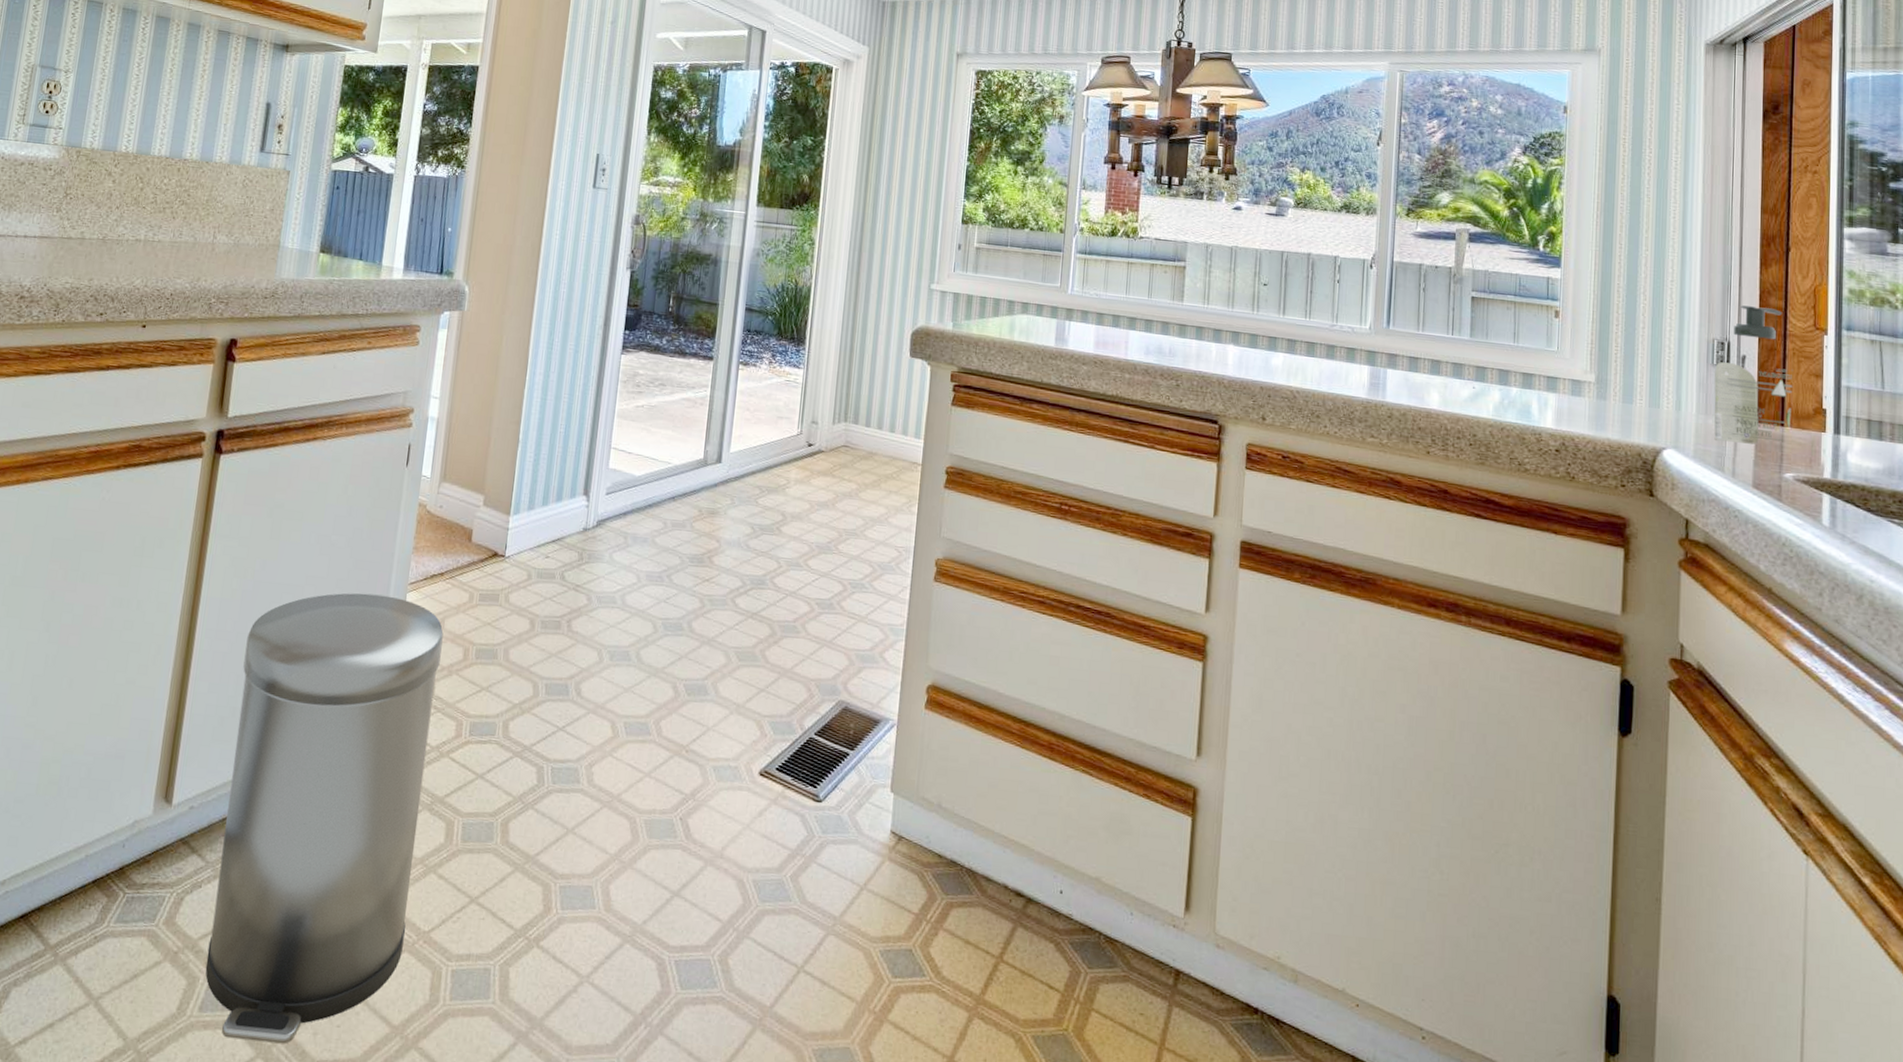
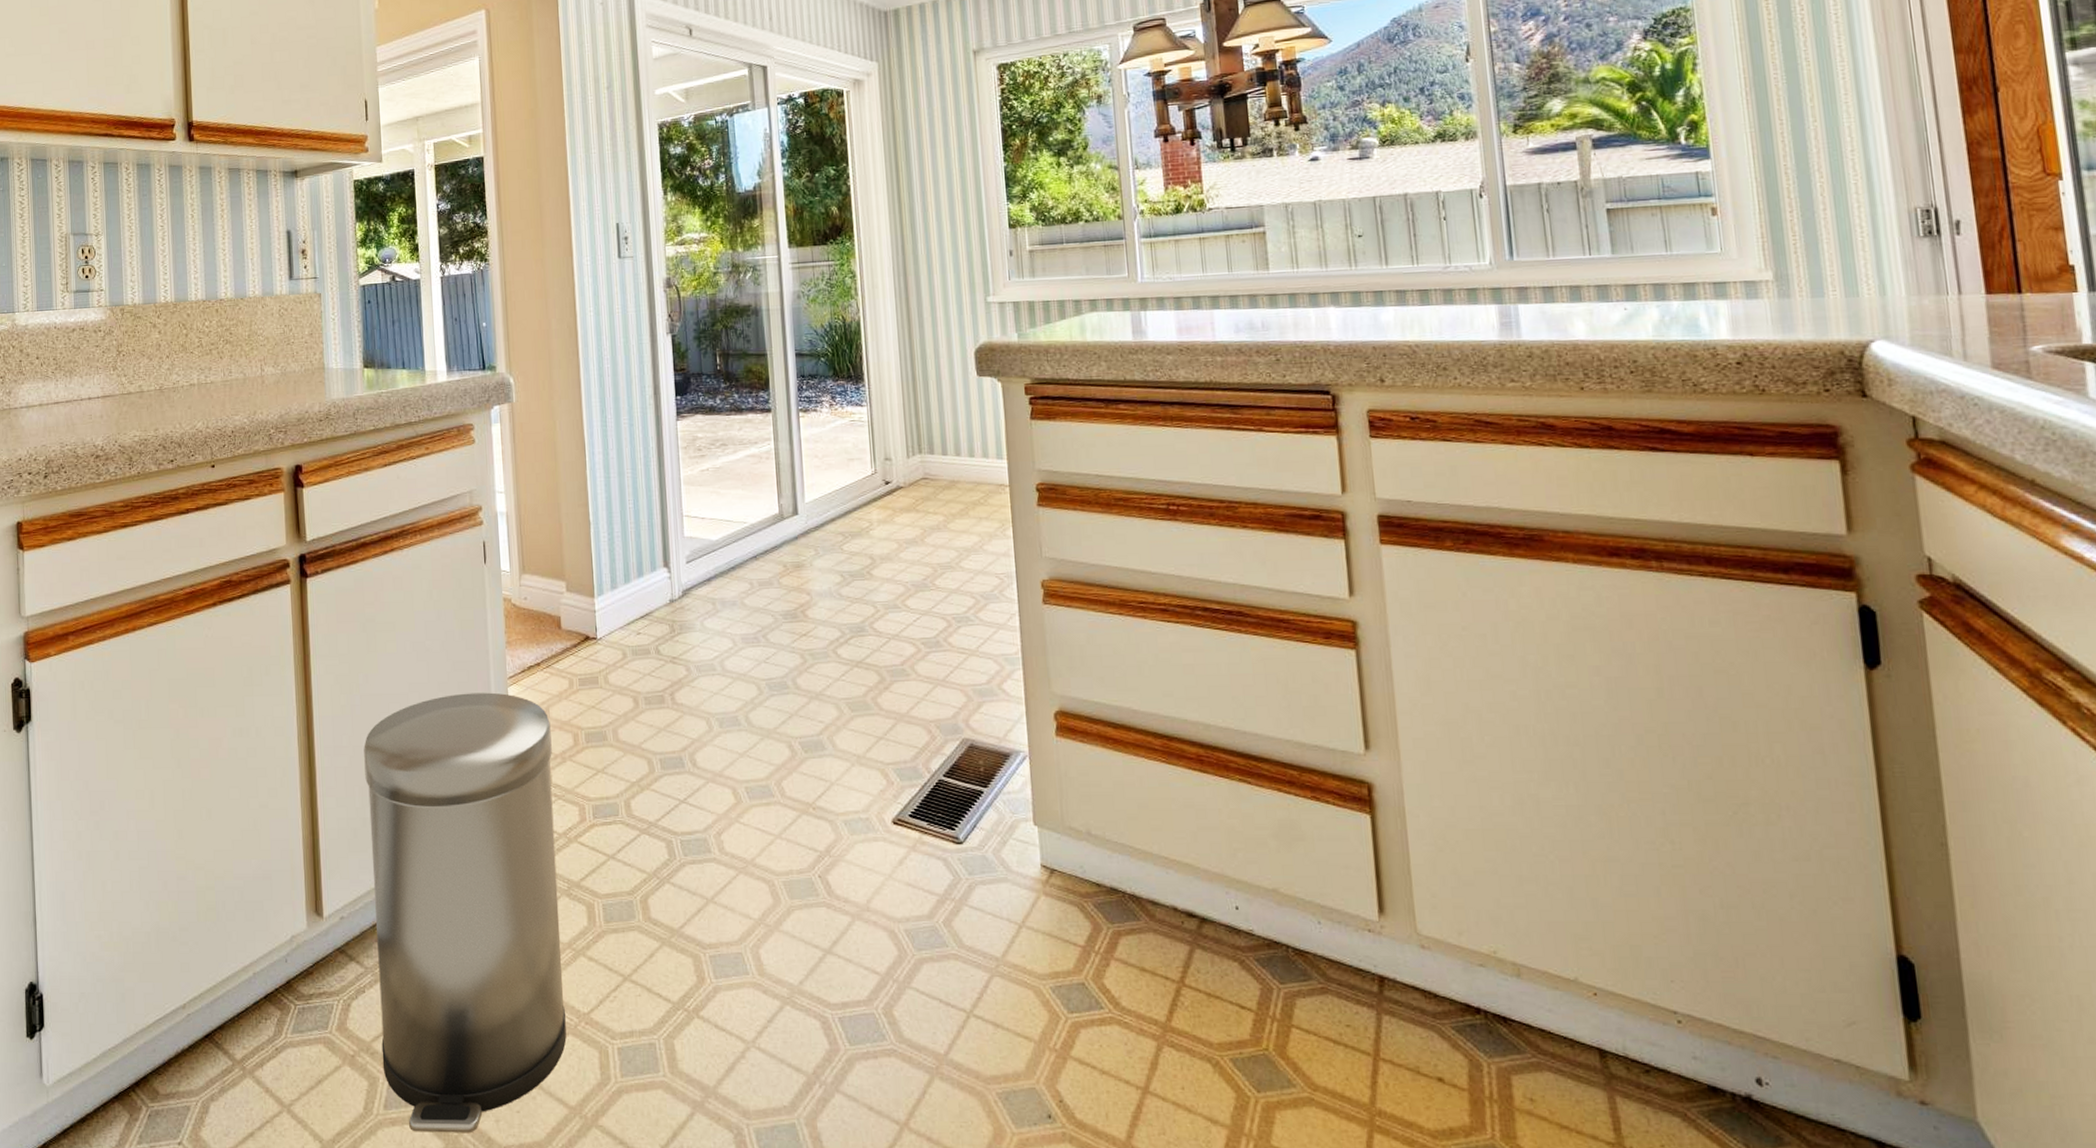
soap dispenser: present [1714,305,1793,444] -> none [1922,161,2031,322]

